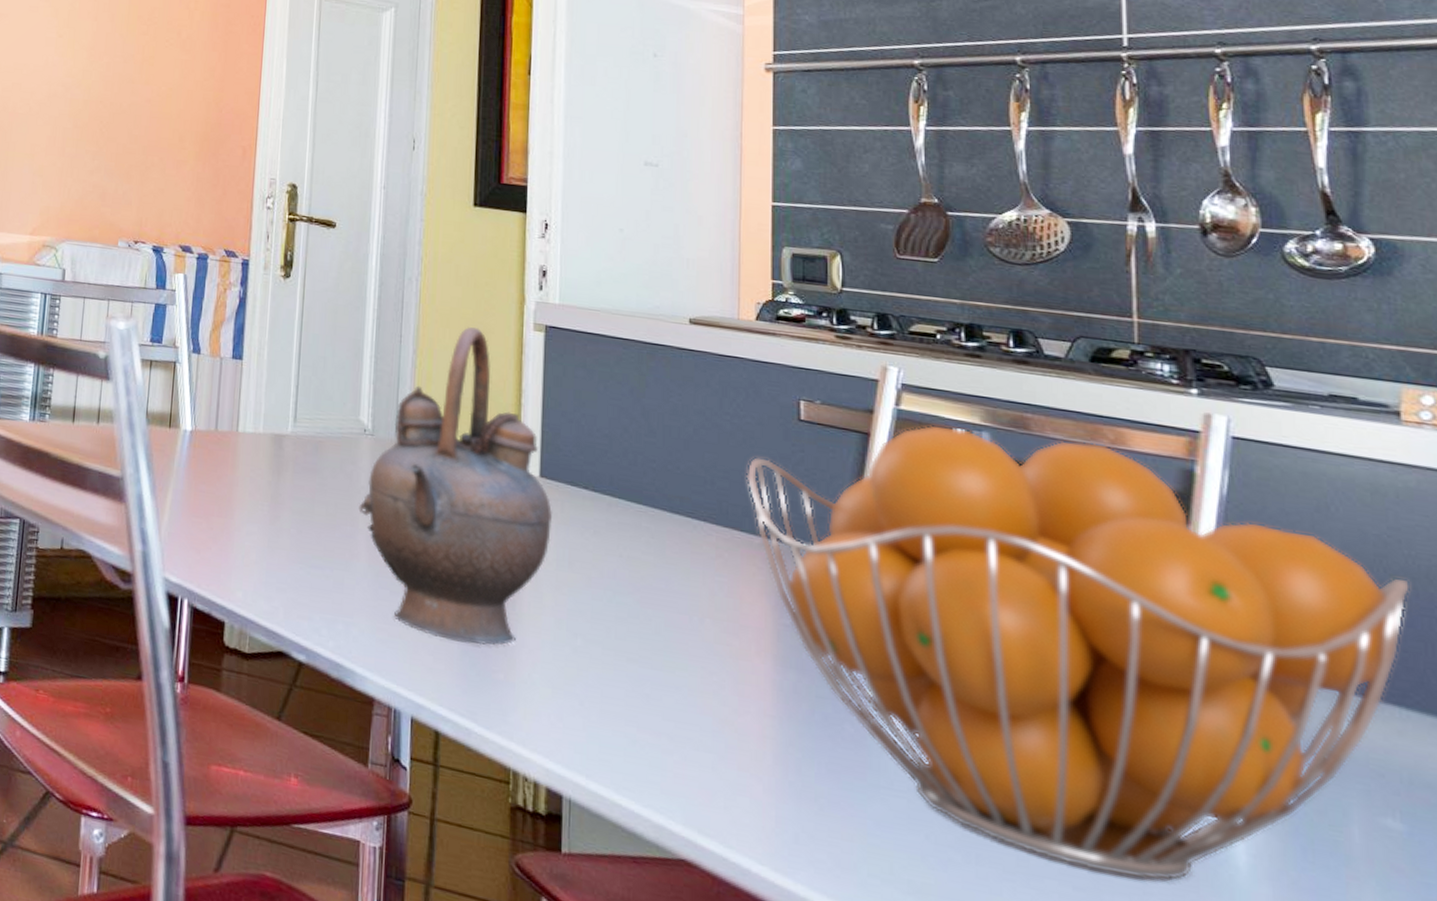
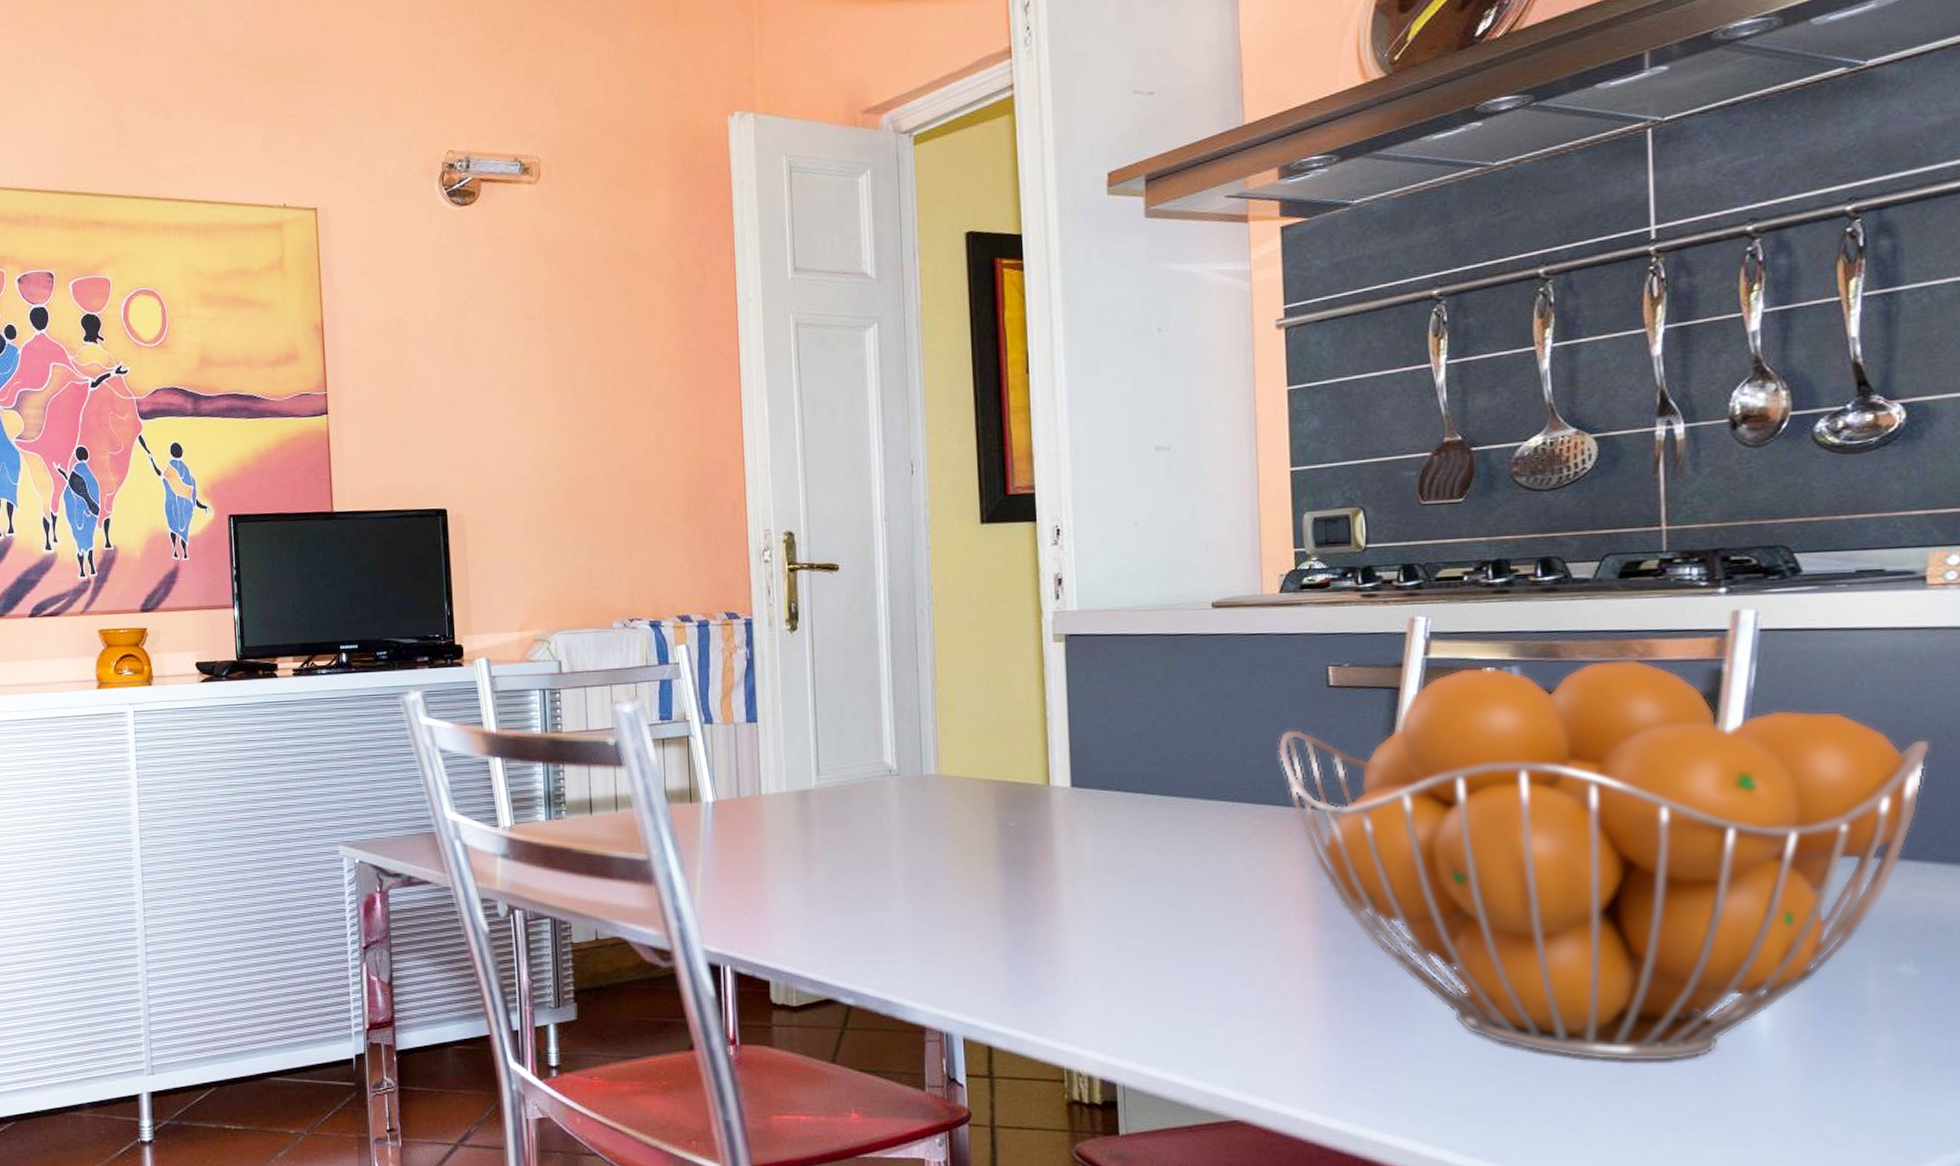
teapot: present [358,327,552,645] -> none [891,649,1087,959]

